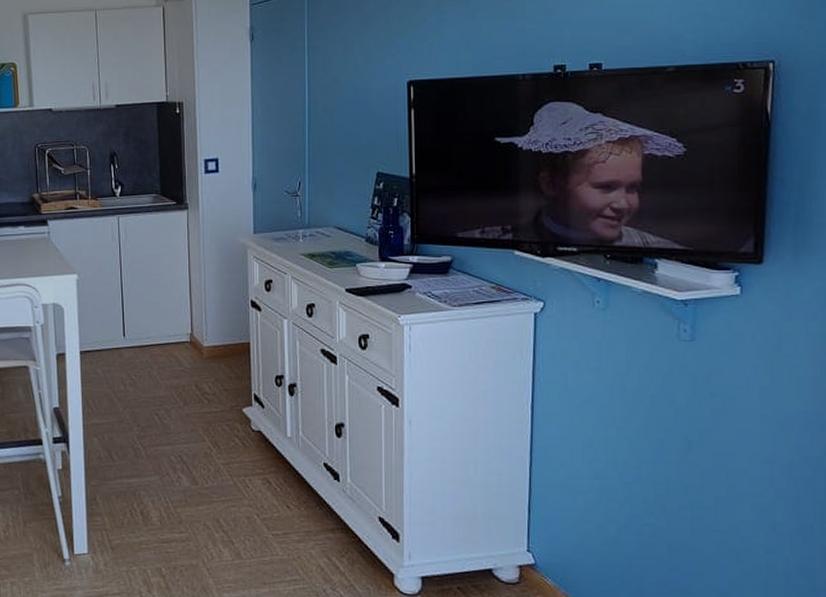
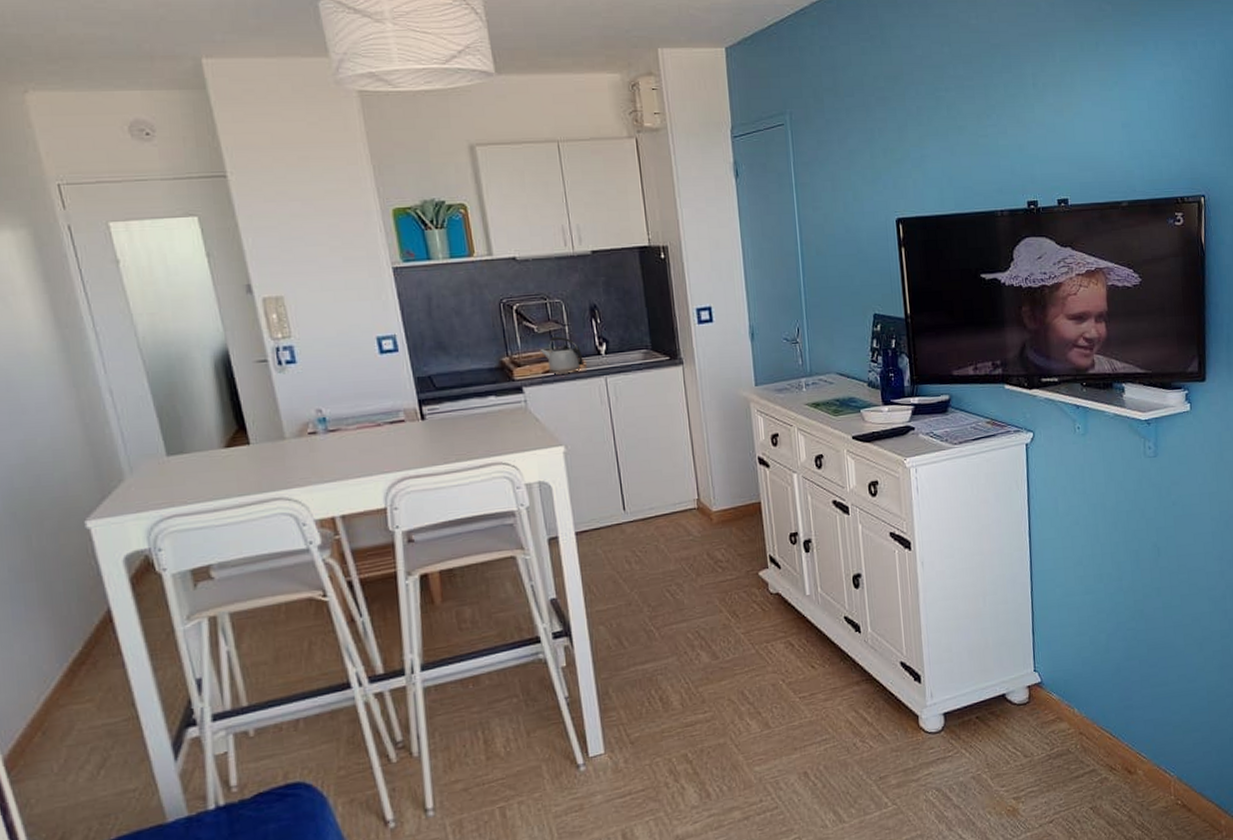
kettle: none [64,178,101,211] -> present [539,336,585,374]

